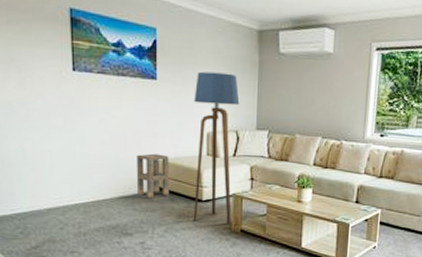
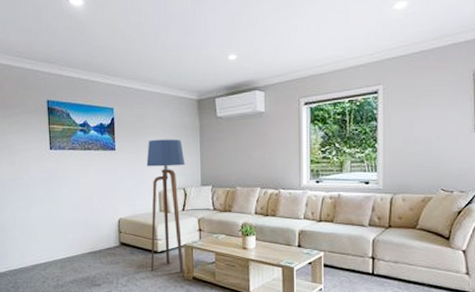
side table: present [136,153,169,199] -> none [101,213,129,252]

